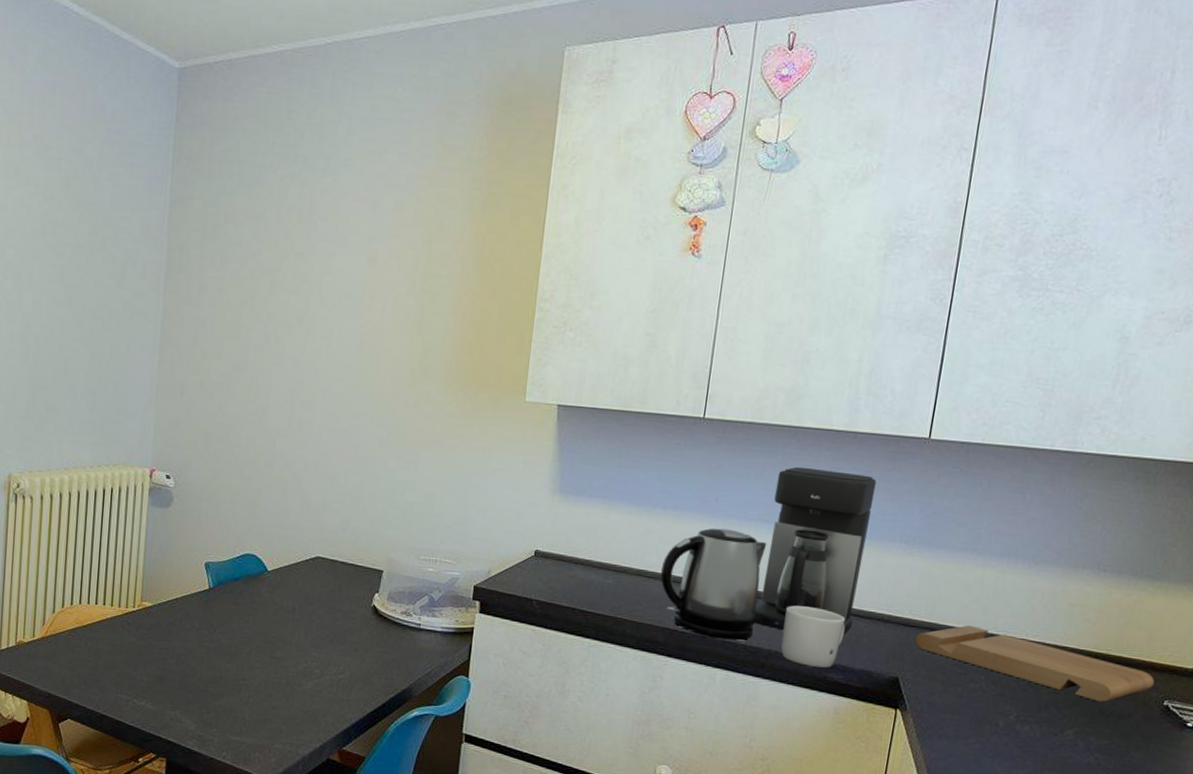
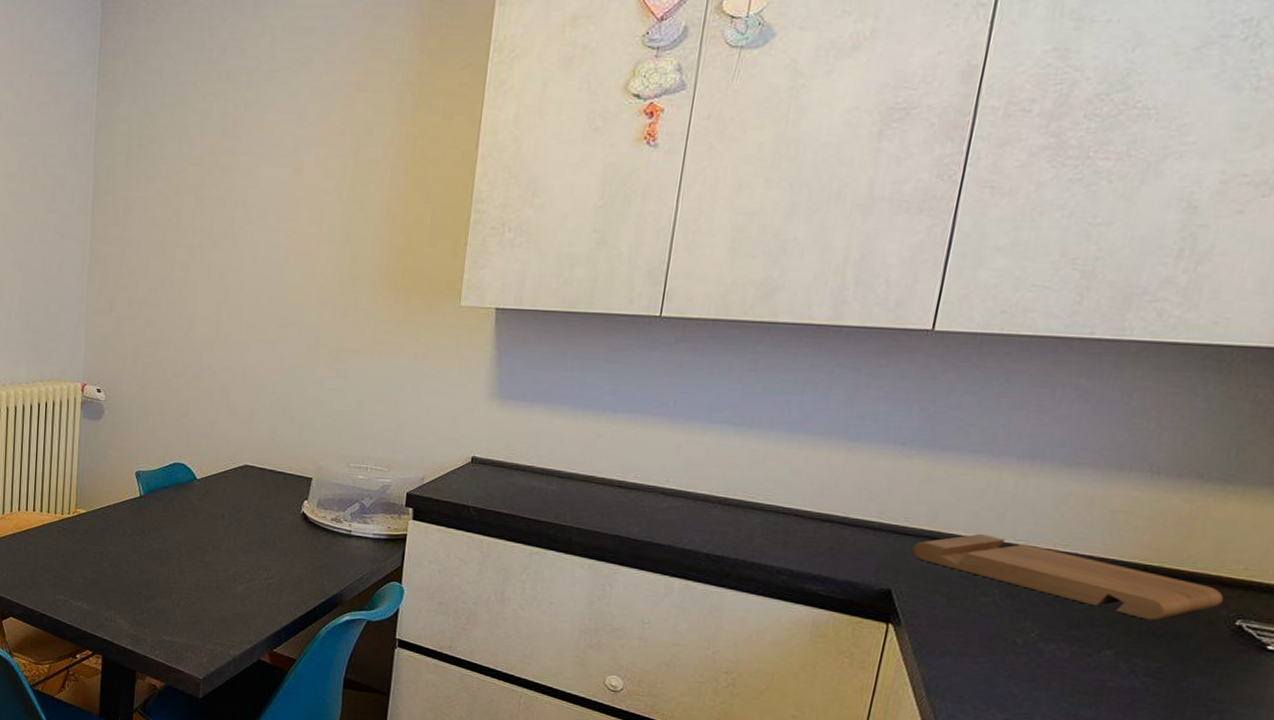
kettle: present [660,528,767,641] -> none [610,431,734,549]
coffee maker: present [754,466,877,636] -> none [717,365,867,544]
mug: present [780,605,846,668] -> none [748,512,827,579]

